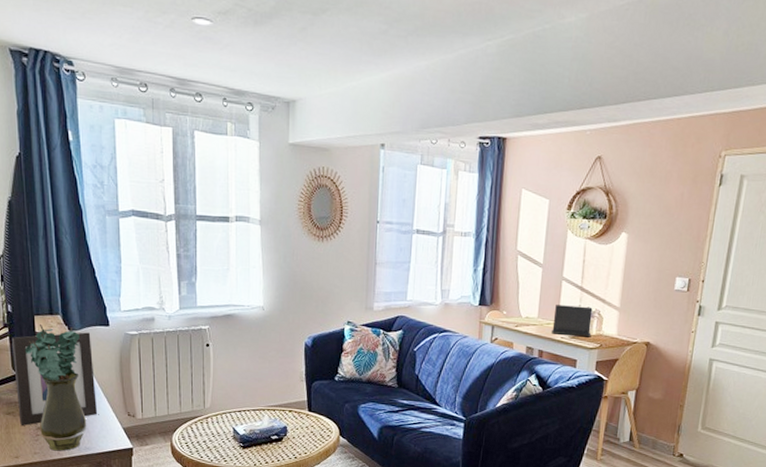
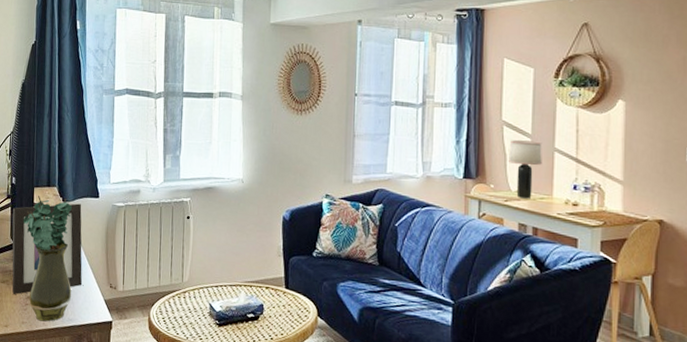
table lamp: none [521,269,552,324] -> present [509,140,542,199]
laptop: present [552,305,593,337] -> none [546,178,593,214]

